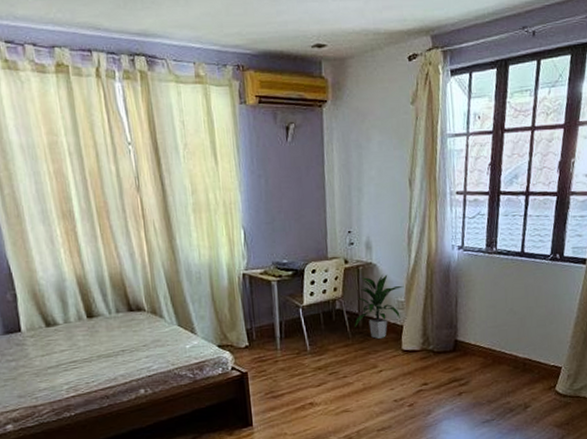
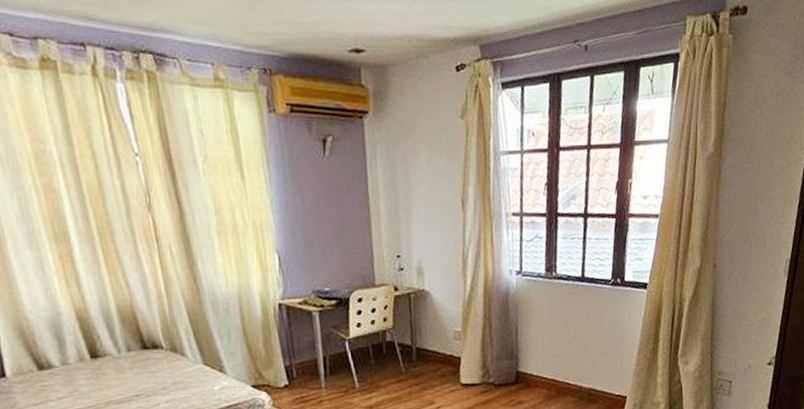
indoor plant: present [354,274,404,339] -> none [407,302,460,373]

